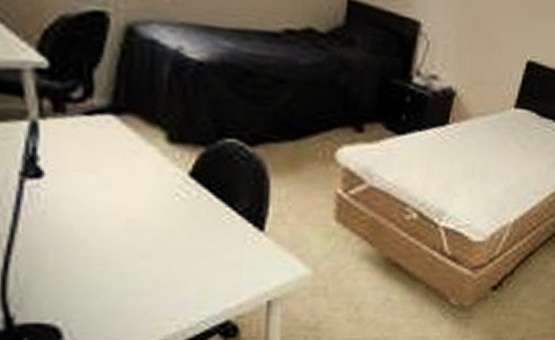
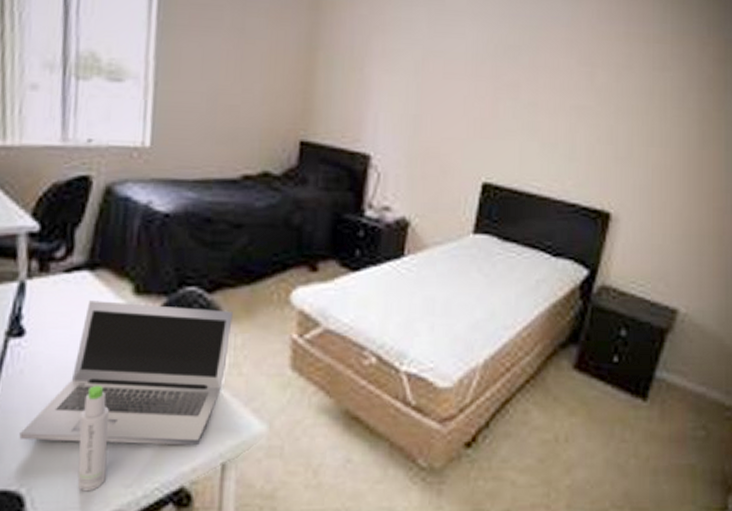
laptop: none [49,145,276,286] -> present [19,300,233,446]
bottle: none [116,228,149,324] -> present [77,385,109,492]

